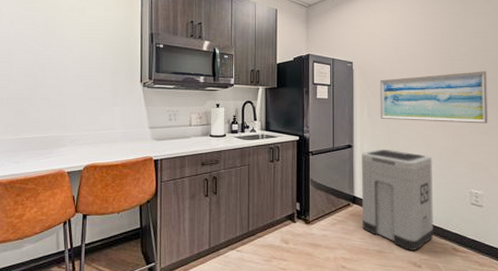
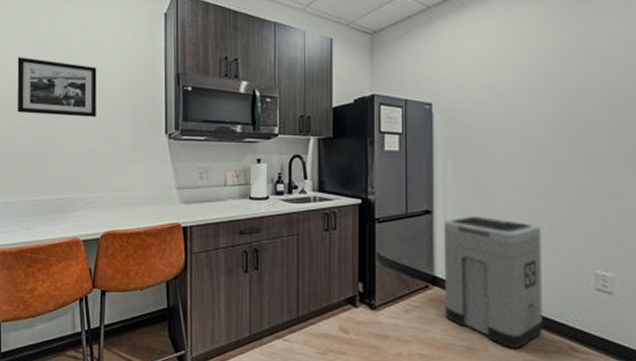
picture frame: none [9,15,82,69] -> present [17,57,97,118]
wall art: present [379,71,489,124] -> none [468,112,623,183]

